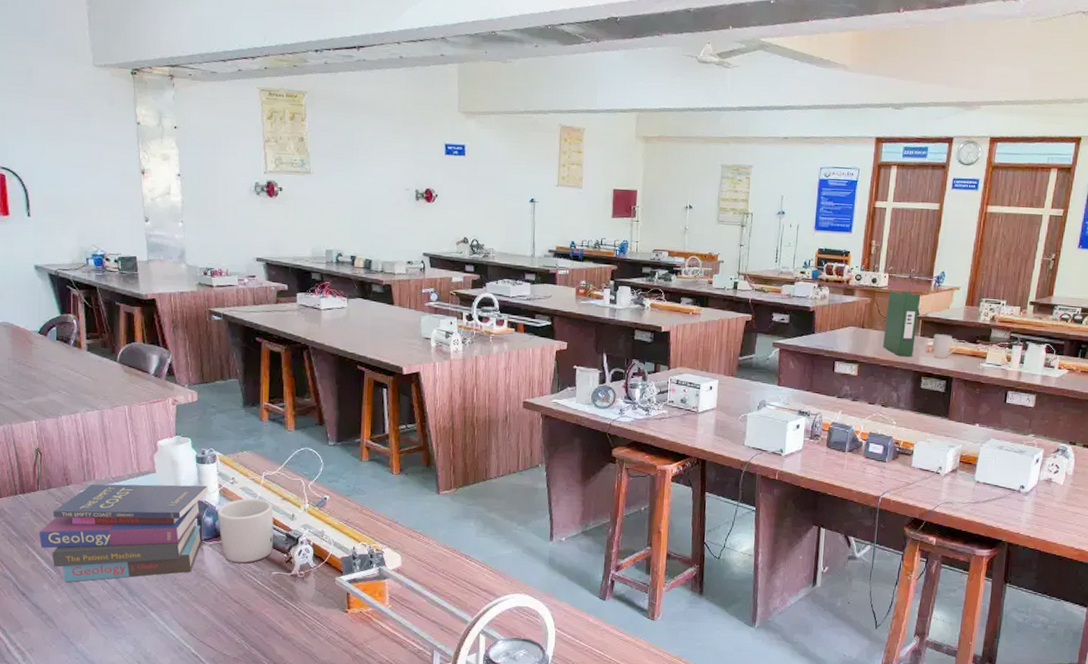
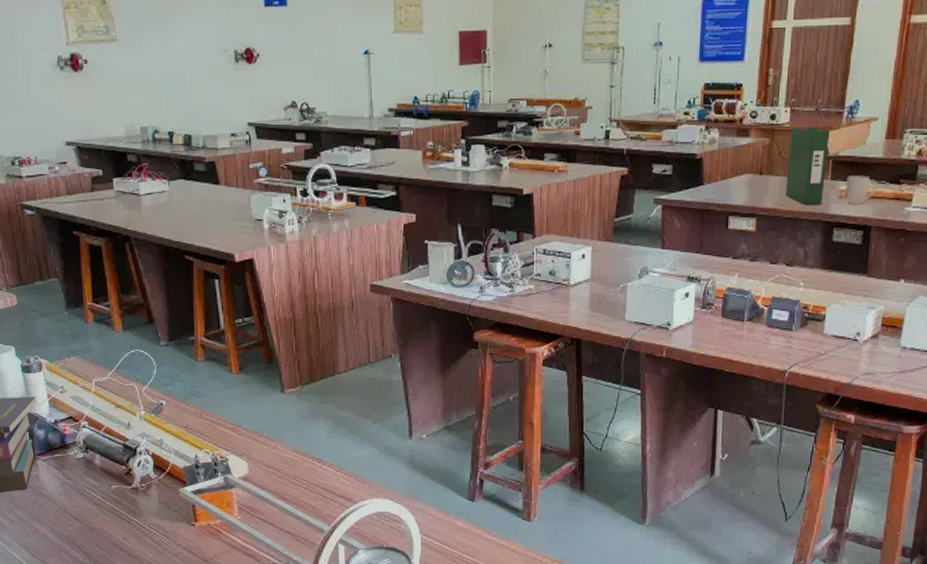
mug: present [217,498,274,564] -> none [48,408,111,478]

